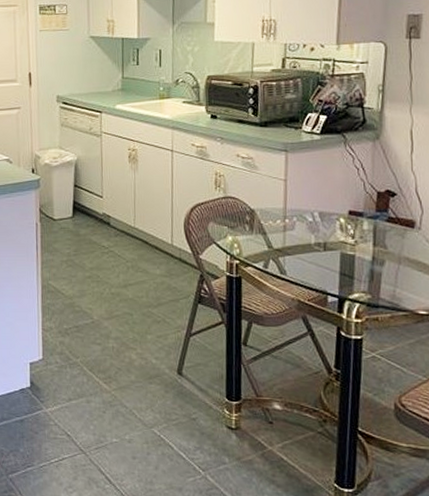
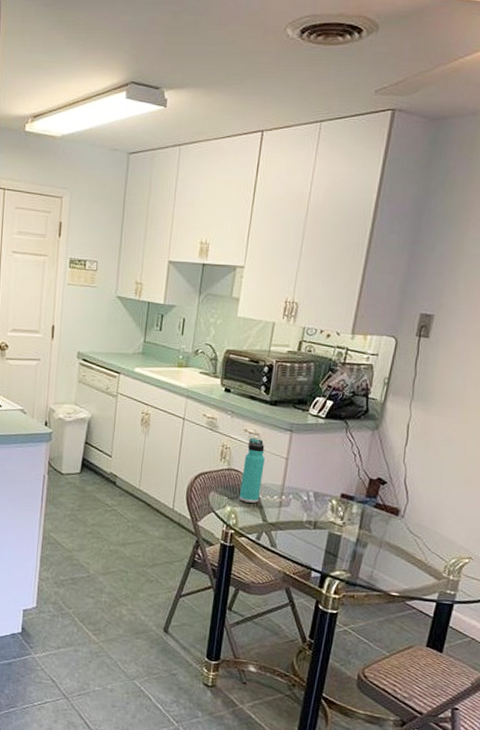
thermos bottle: none [239,162,262,230] -> present [238,437,265,503]

